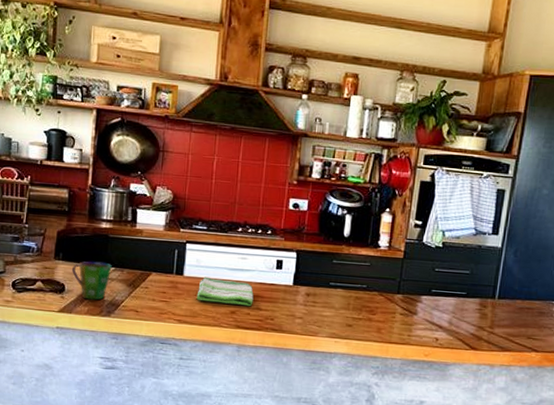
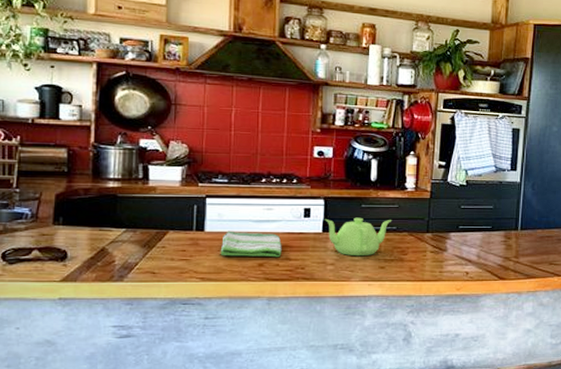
cup: present [72,261,112,300] -> none [75,223,123,265]
teapot: none [295,272,363,313] -> present [324,217,392,257]

